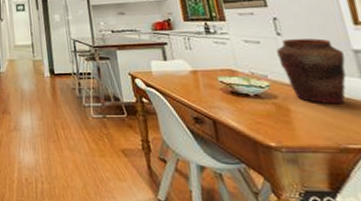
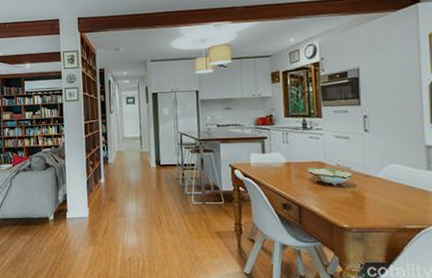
vase: present [276,38,346,105] -> none [362,134,418,193]

